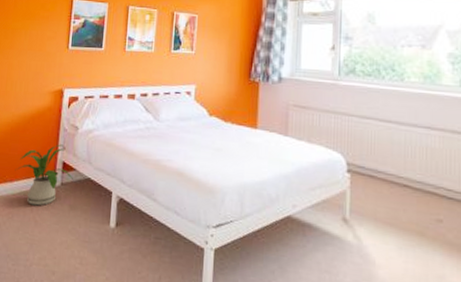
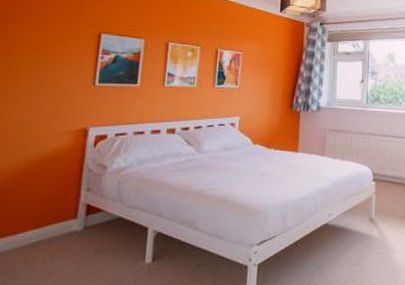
house plant: present [15,144,74,206] -> none [20,186,101,256]

